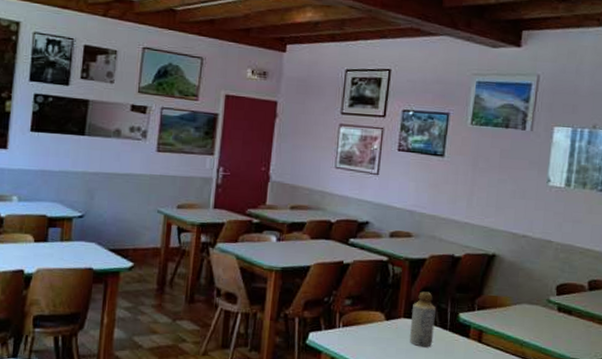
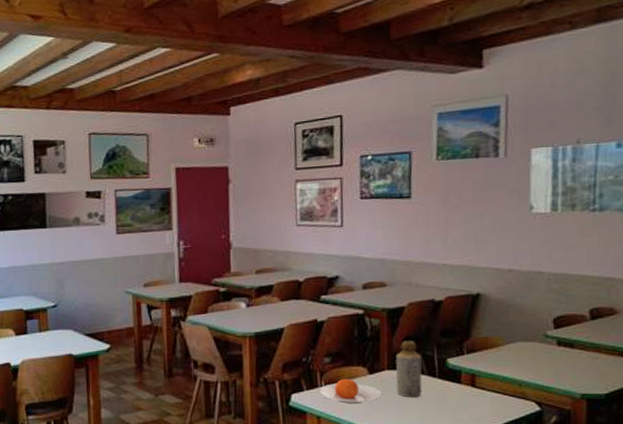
plate: none [337,322,395,349] -> present [320,378,382,405]

